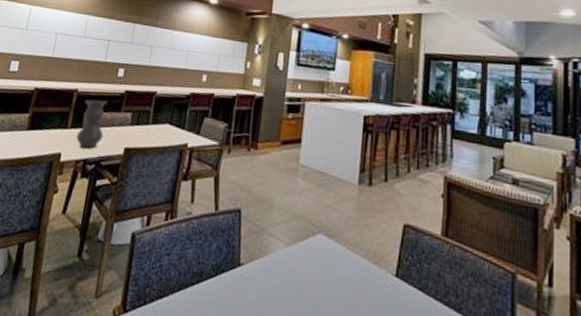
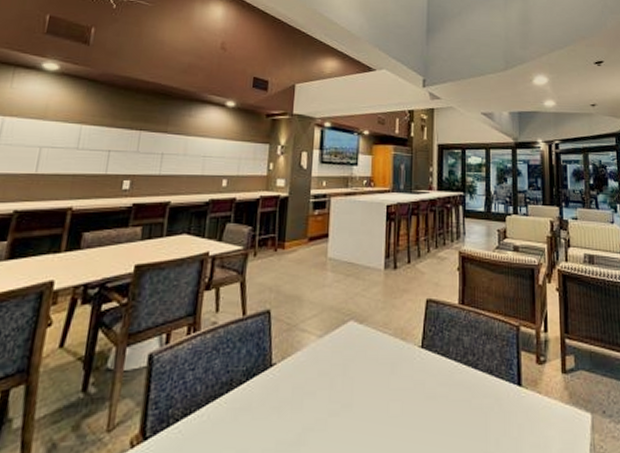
vase: present [76,99,108,149] -> none [73,217,112,271]

